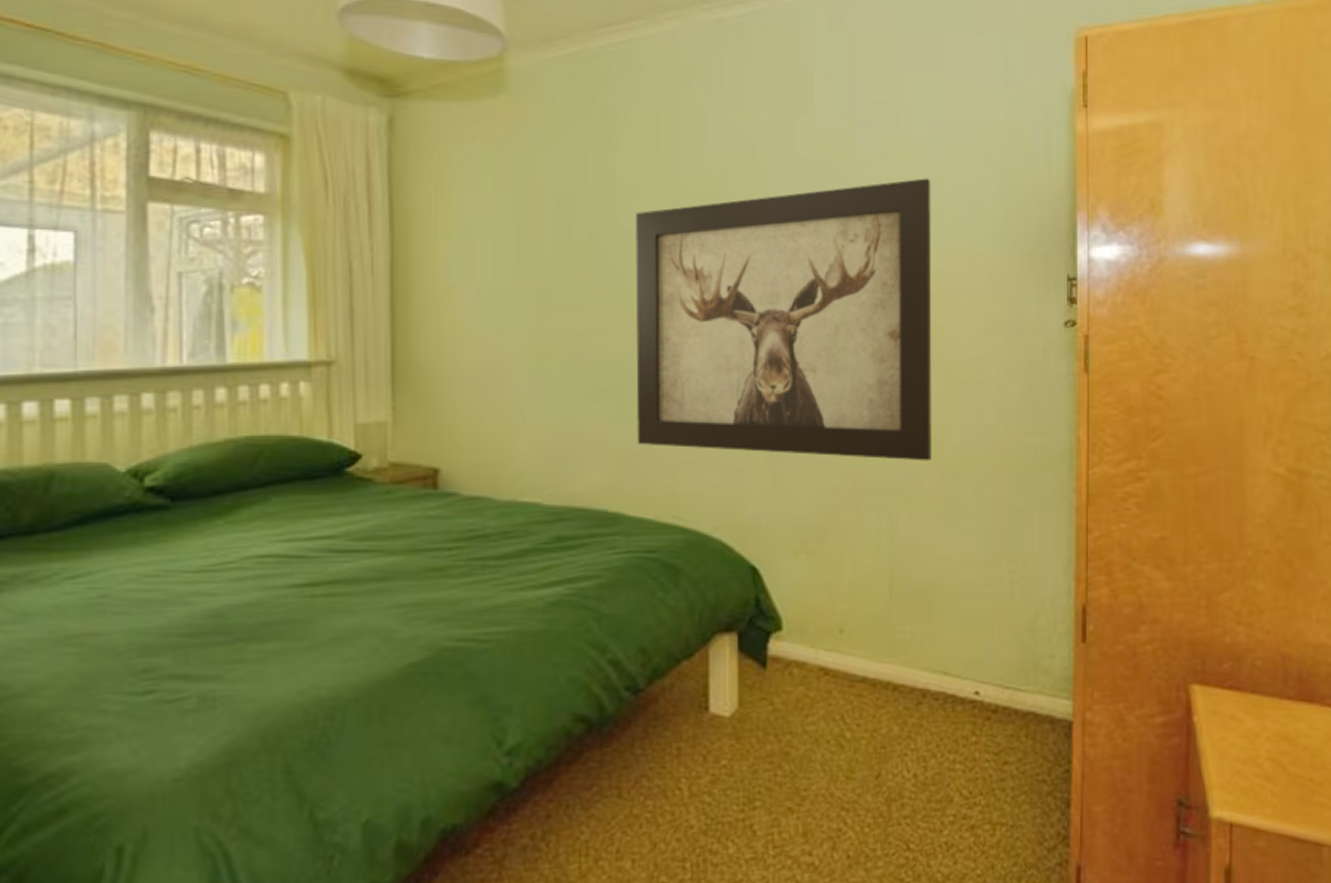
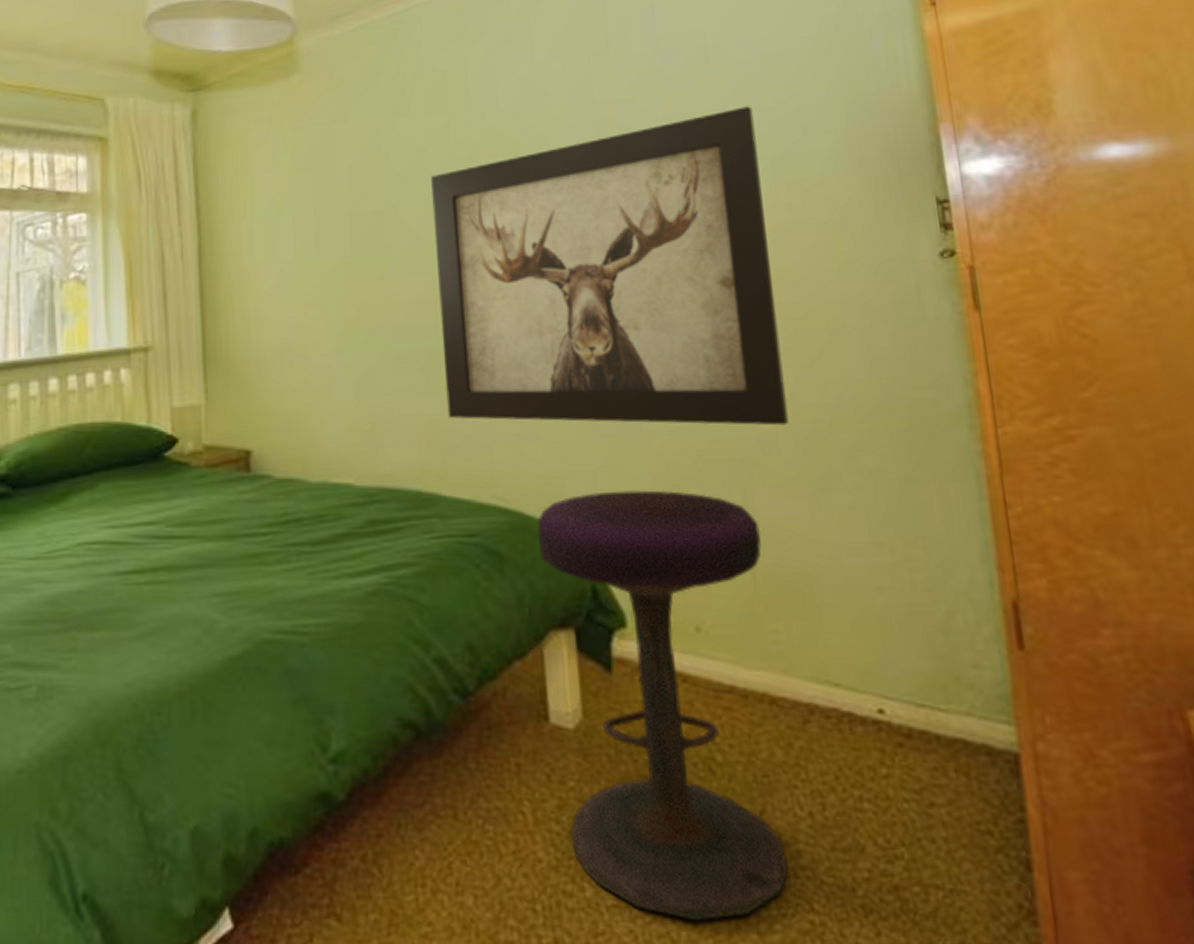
stool: none [711,513,900,865] -> present [537,489,788,922]

